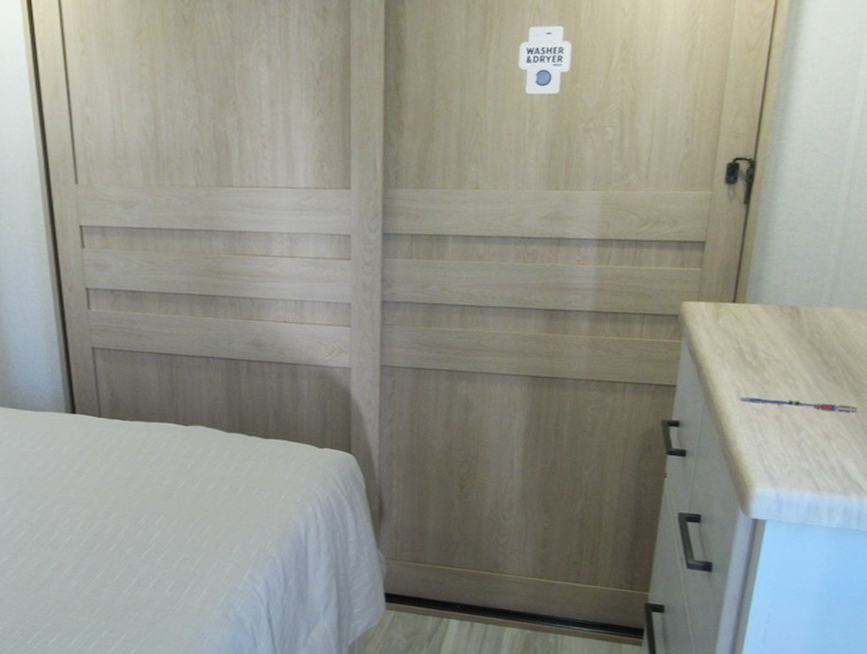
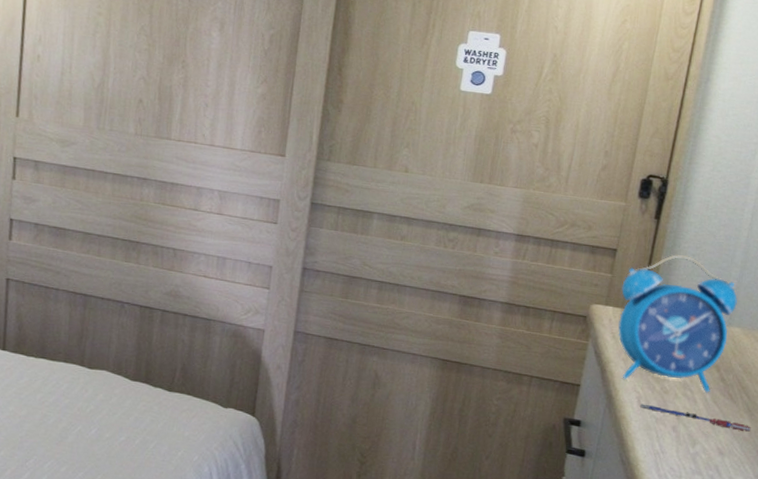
alarm clock: none [712,239,837,378] -> present [618,255,737,393]

